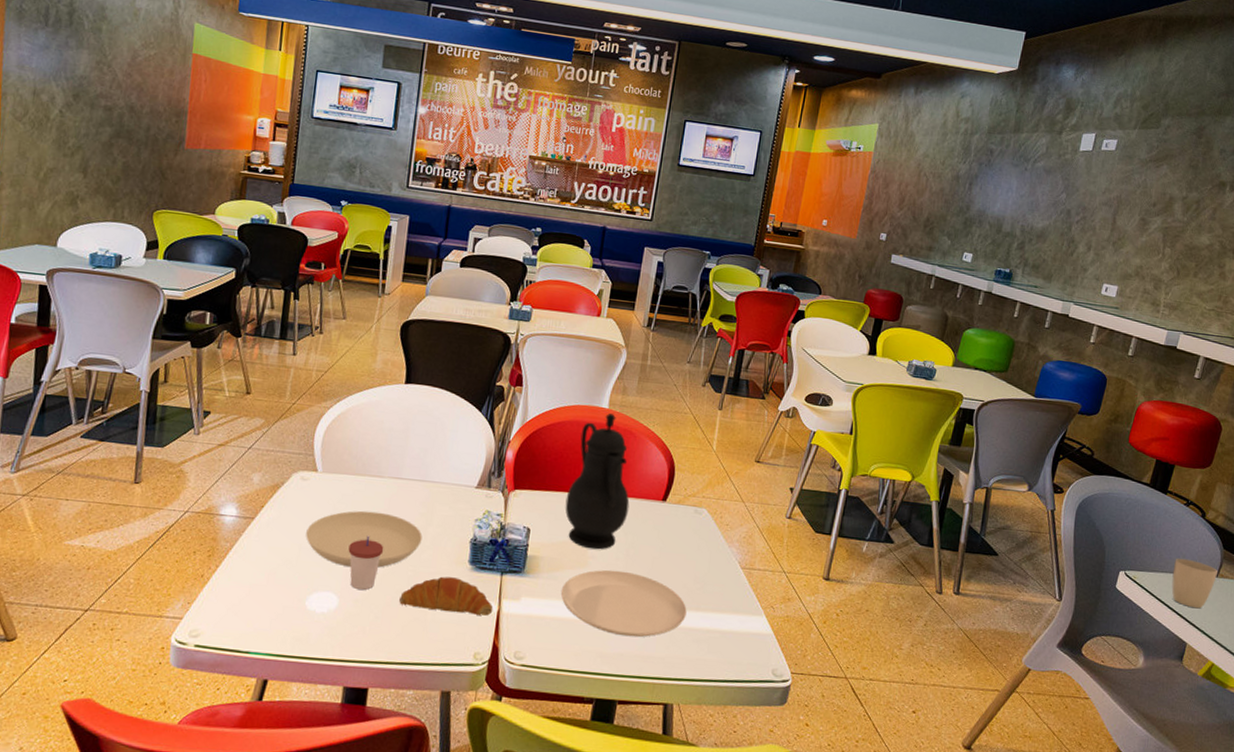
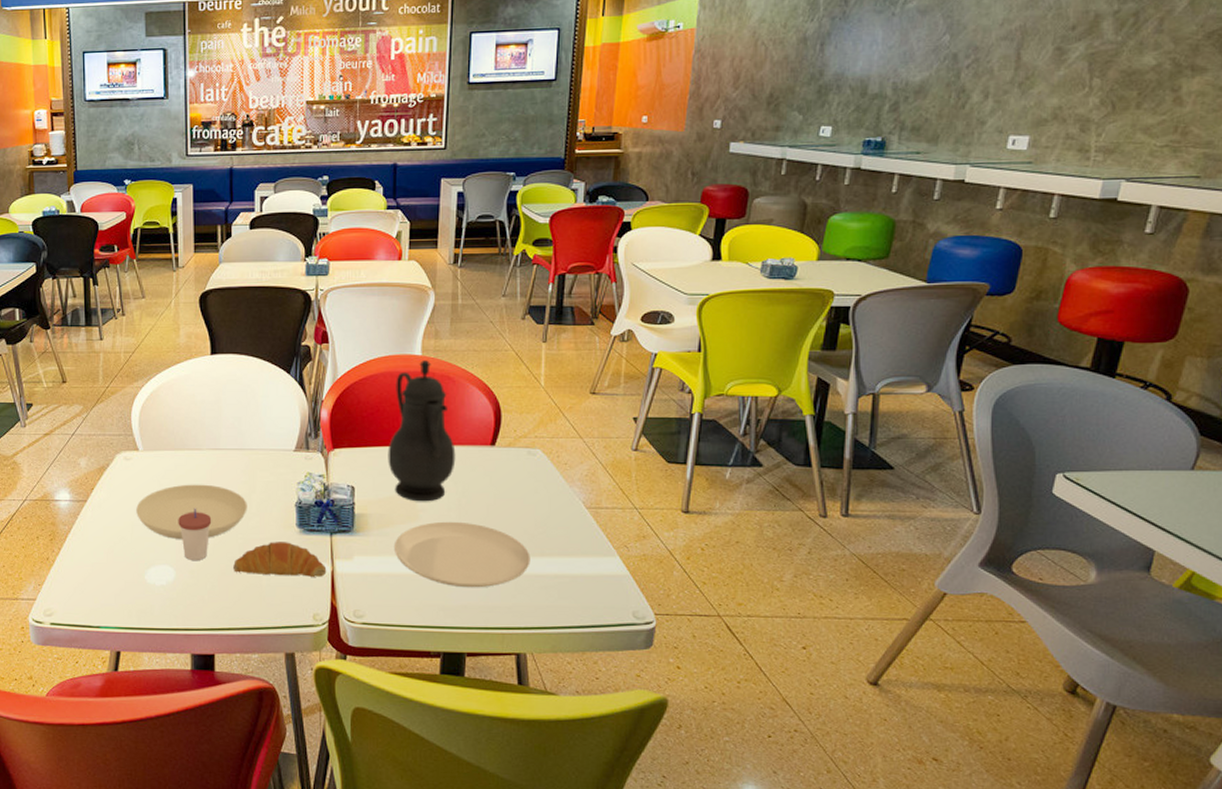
cup: present [1171,558,1218,609] -> none [1129,451,1194,509]

